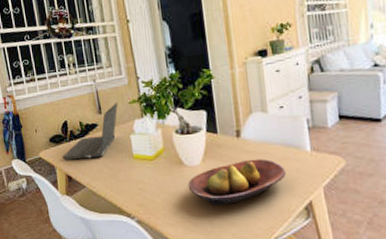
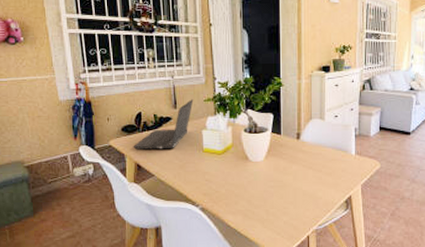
fruit bowl: present [187,158,287,205] -> none [250,158,334,196]

